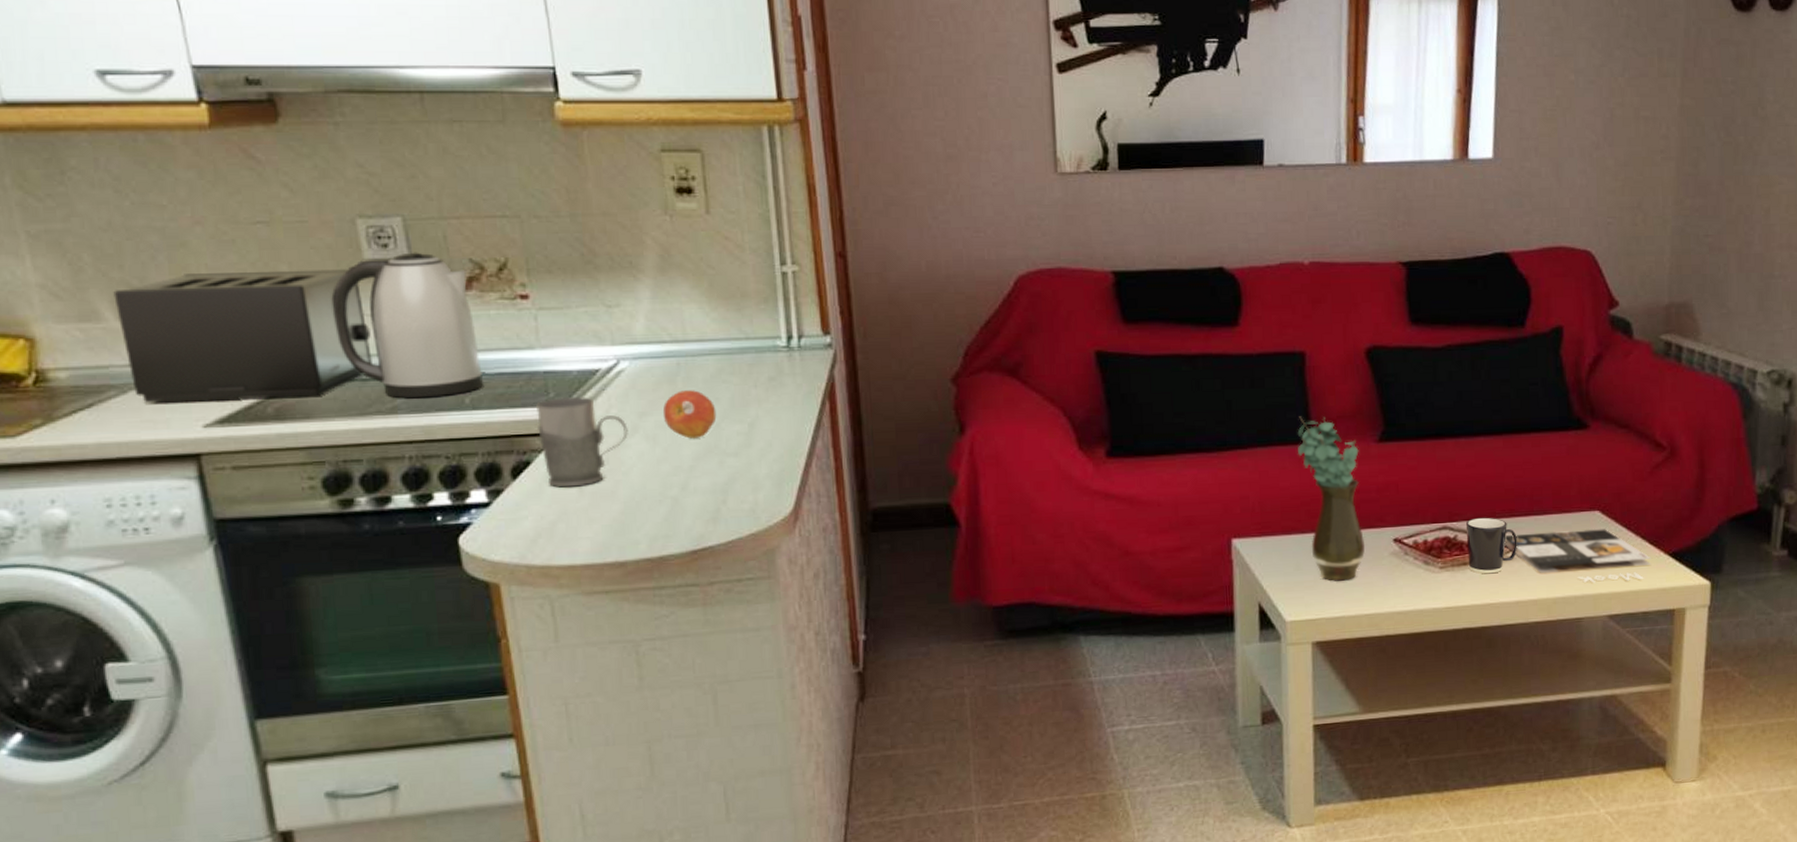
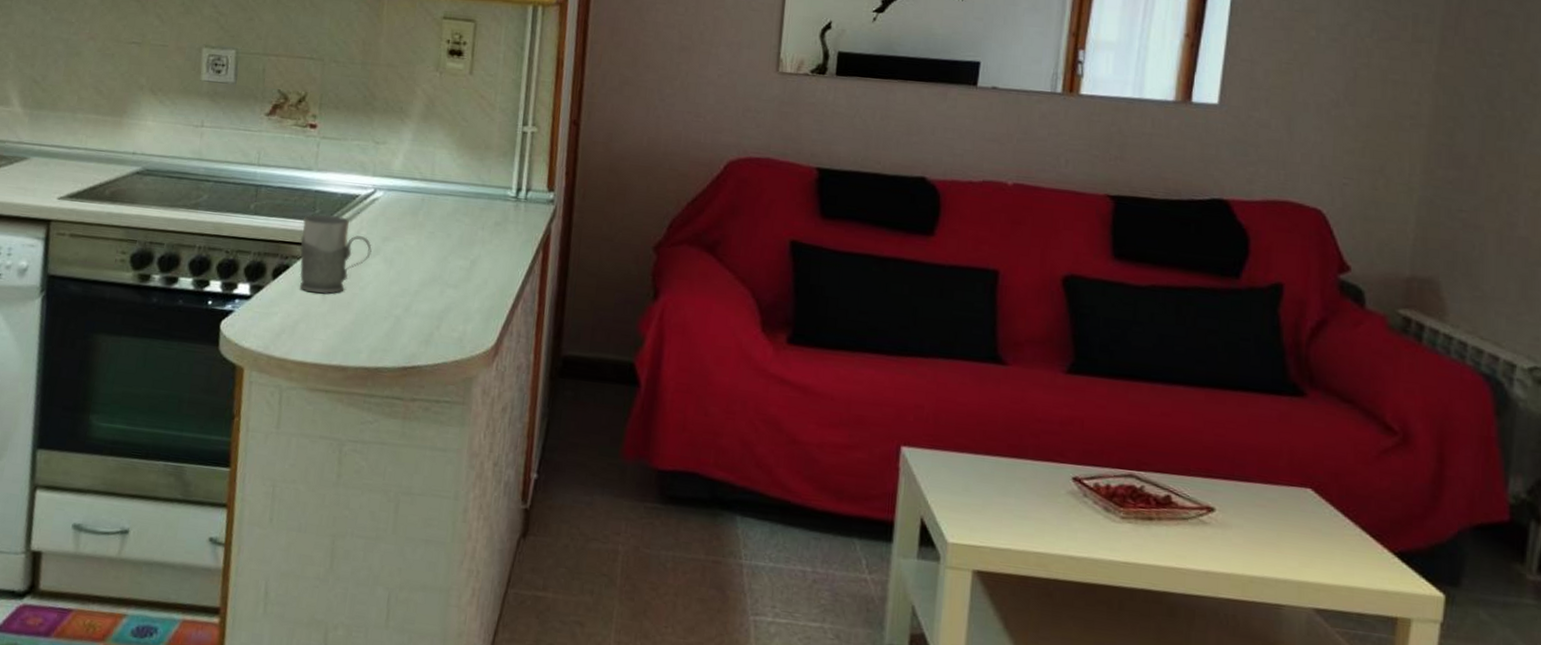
toaster: present [113,269,372,402] -> none [18,76,194,186]
kettle: present [331,252,483,399] -> none [168,79,274,201]
fruit: present [662,390,717,439] -> none [402,223,447,267]
vase: present [1297,416,1365,581] -> none [980,334,1045,512]
mug: present [1465,517,1518,574] -> none [1154,471,1213,536]
magazine: present [1504,528,1652,583] -> none [1197,497,1372,577]

